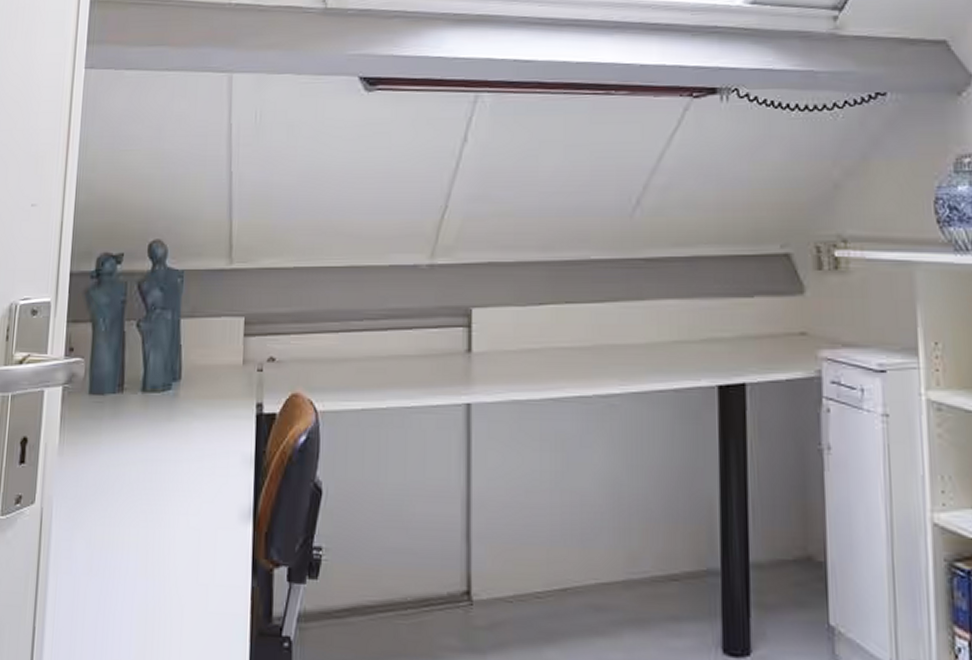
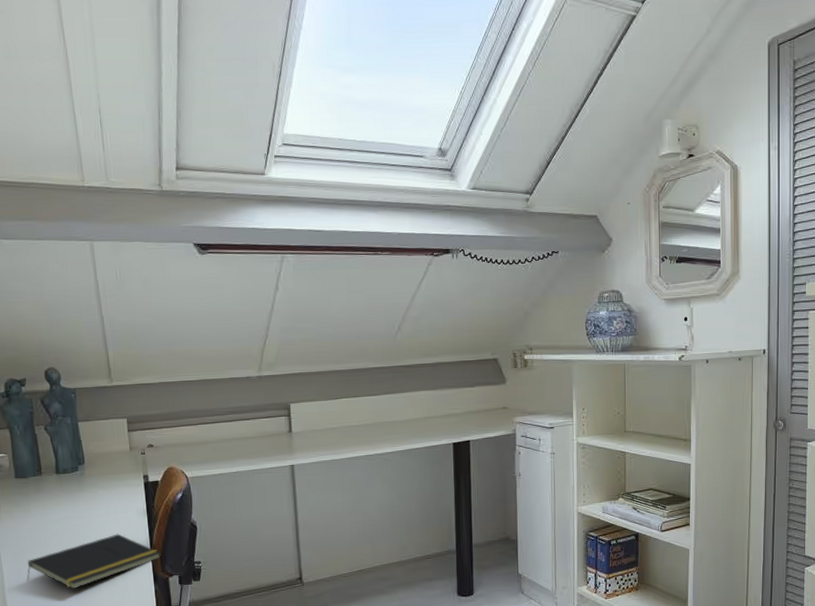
notepad: none [79,490,267,573] -> present [26,534,161,589]

